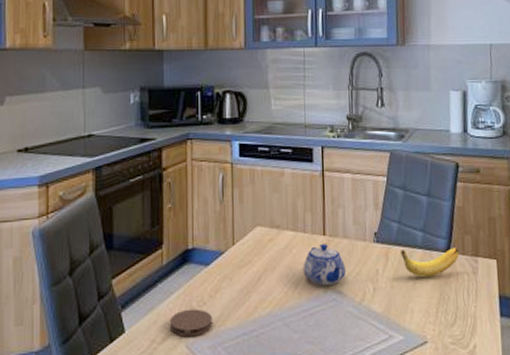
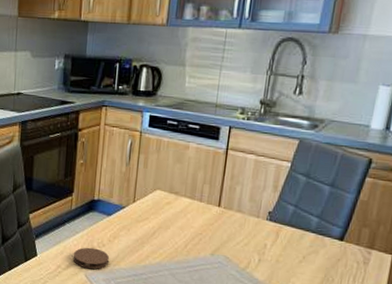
teapot: present [303,244,347,286] -> none [194,214,236,250]
banana: present [401,247,460,277] -> none [292,231,354,259]

